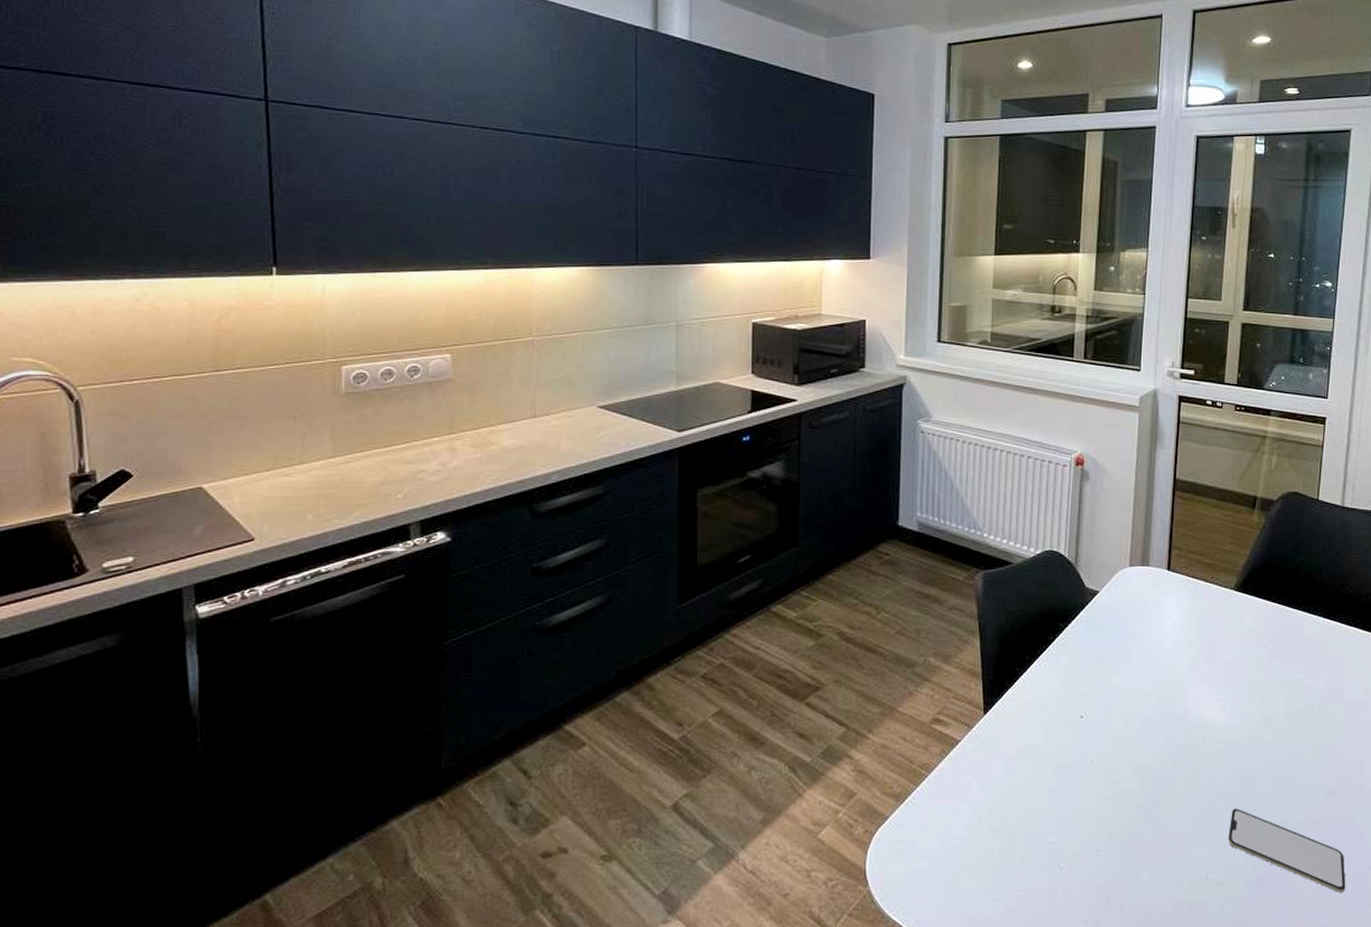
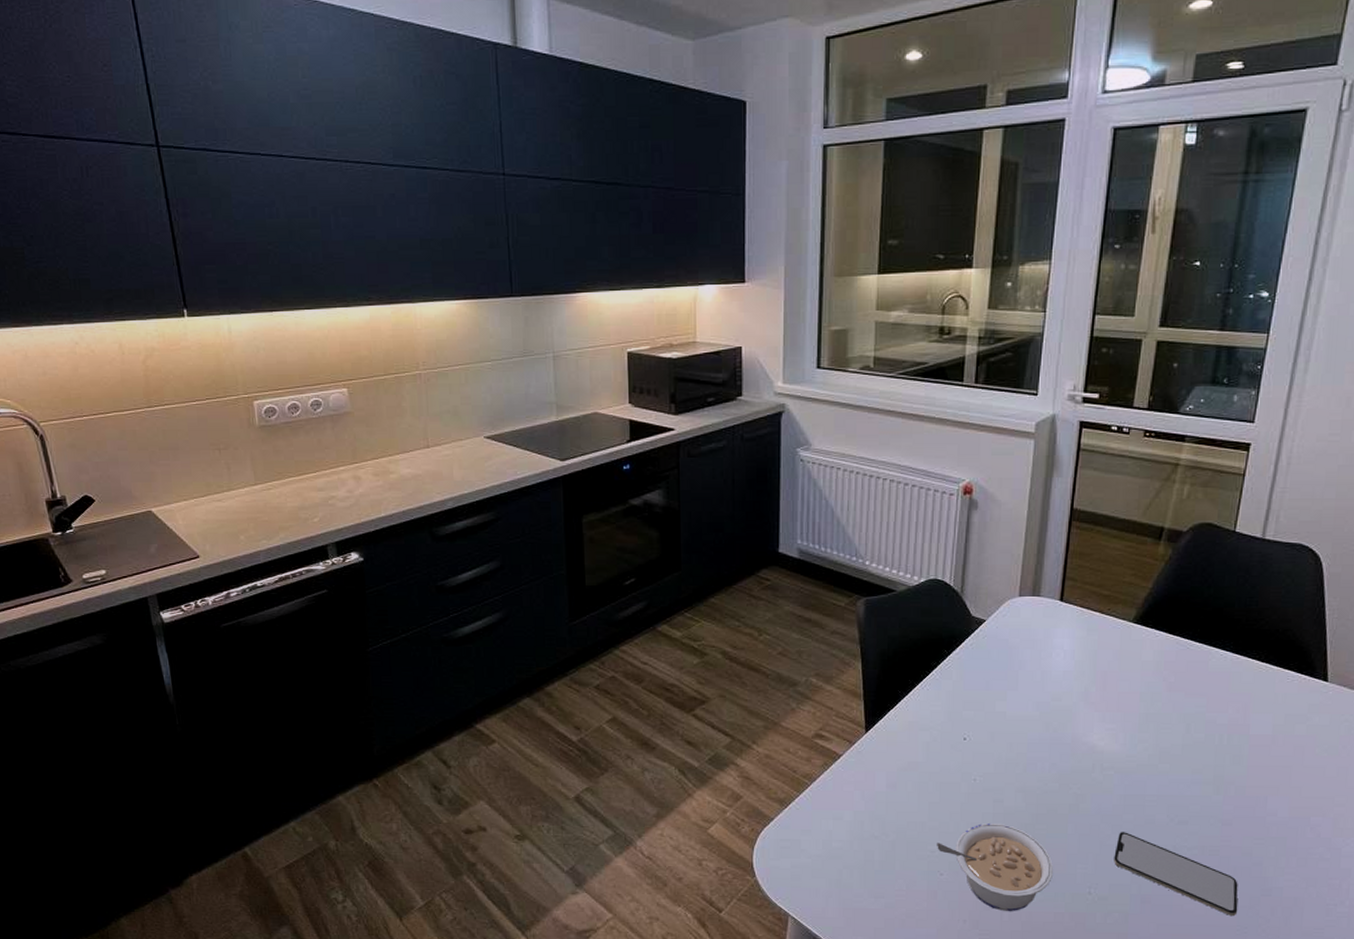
legume: none [1056,807,1171,906] -> present [937,822,1053,912]

